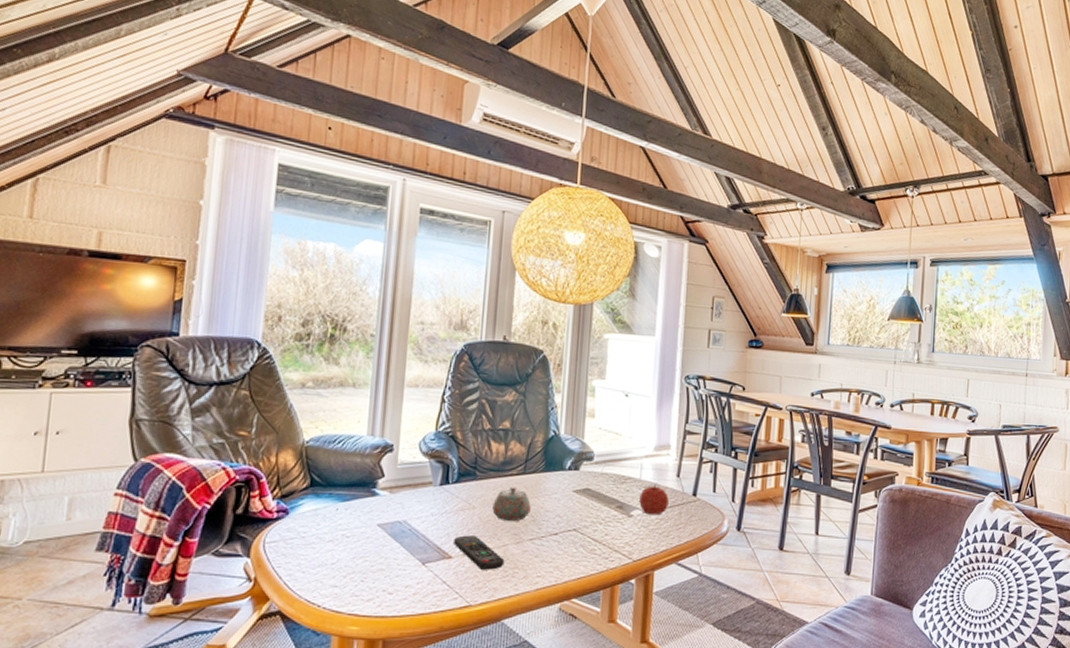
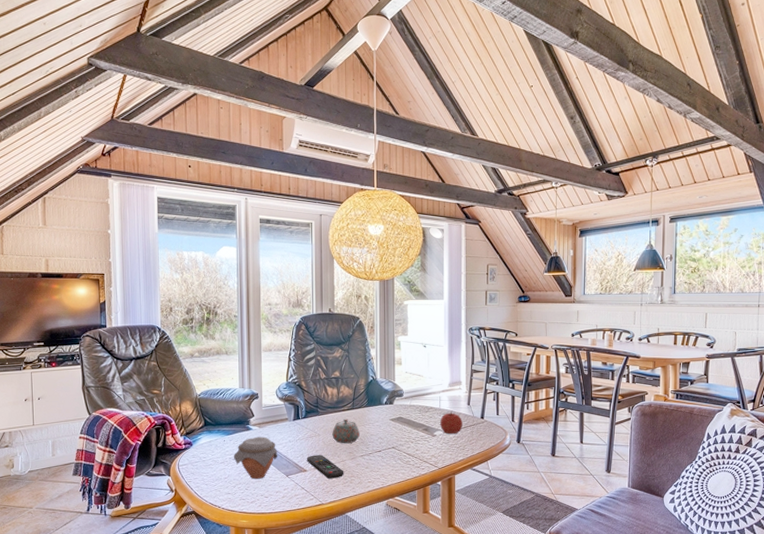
jar: none [348,506,414,567] -> present [234,436,278,479]

